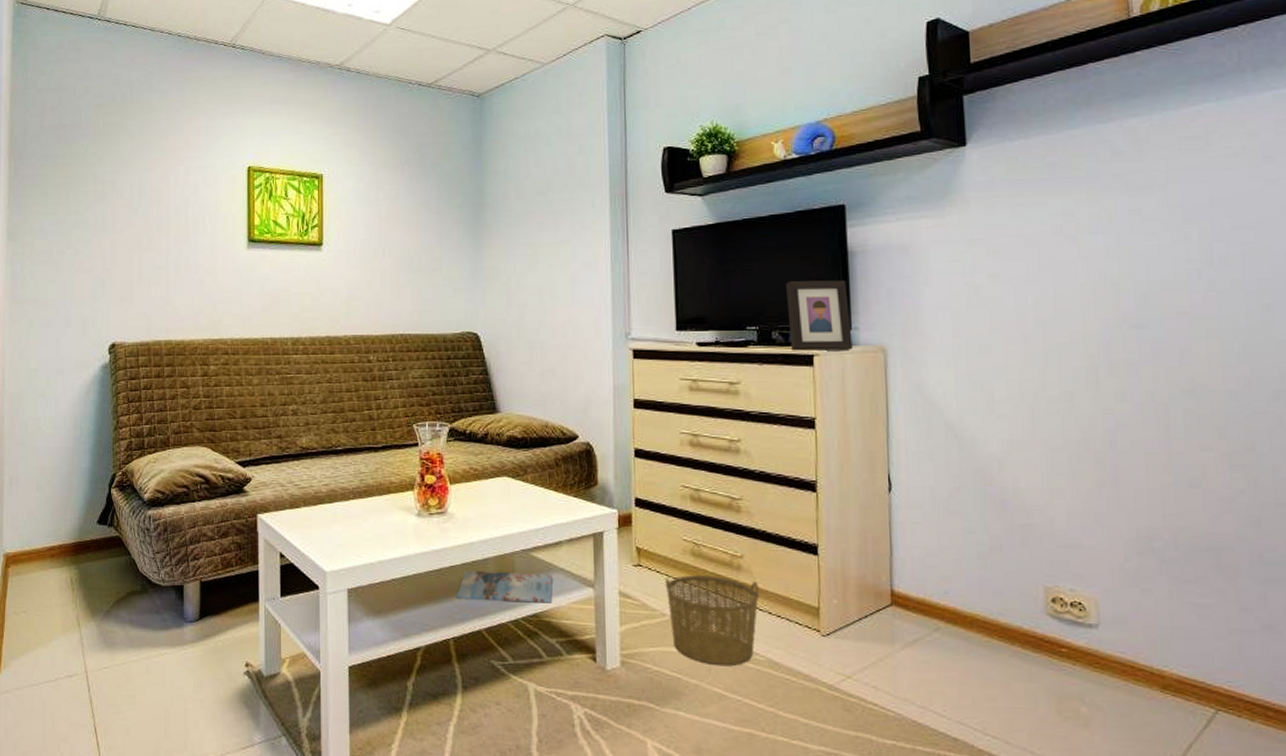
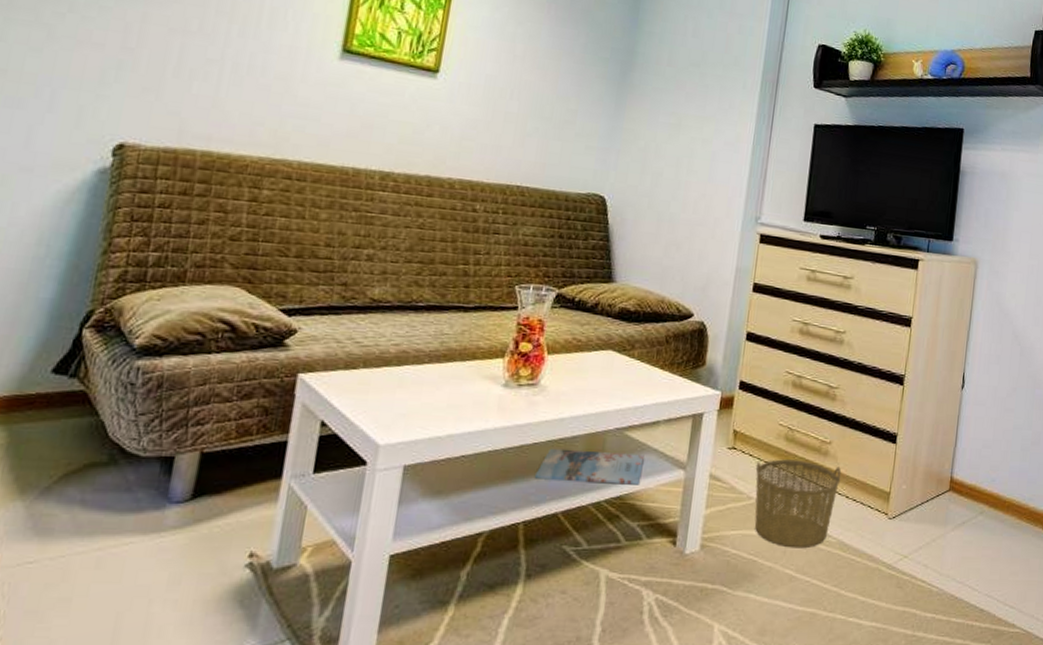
picture frame: present [786,280,853,352] -> none [901,190,955,260]

